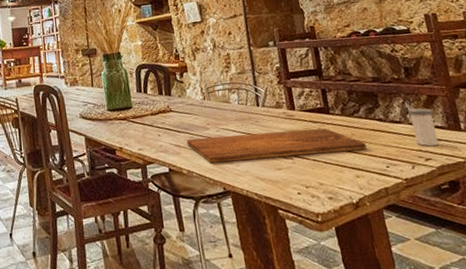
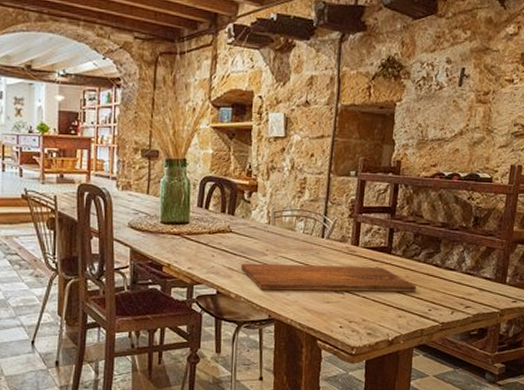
salt shaker: present [408,108,439,147] -> none [462,258,486,296]

